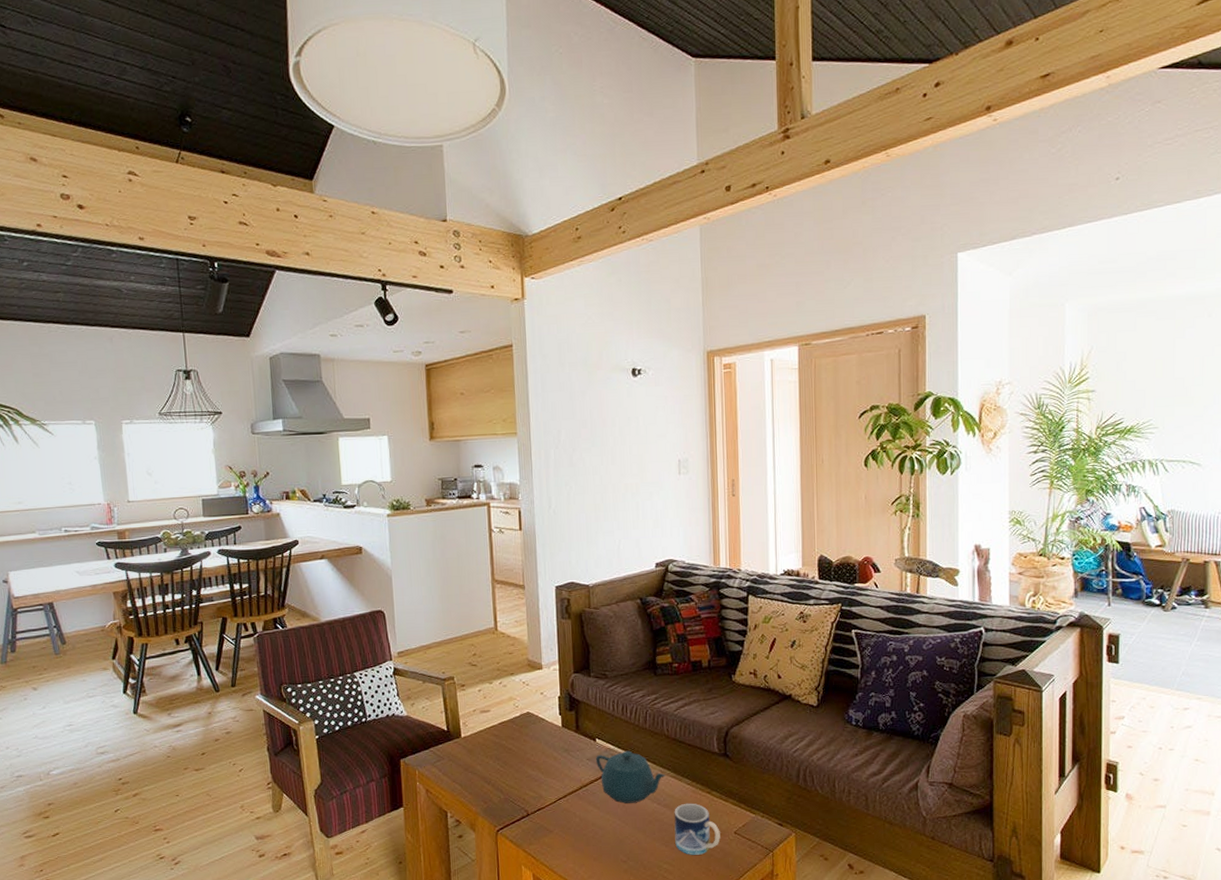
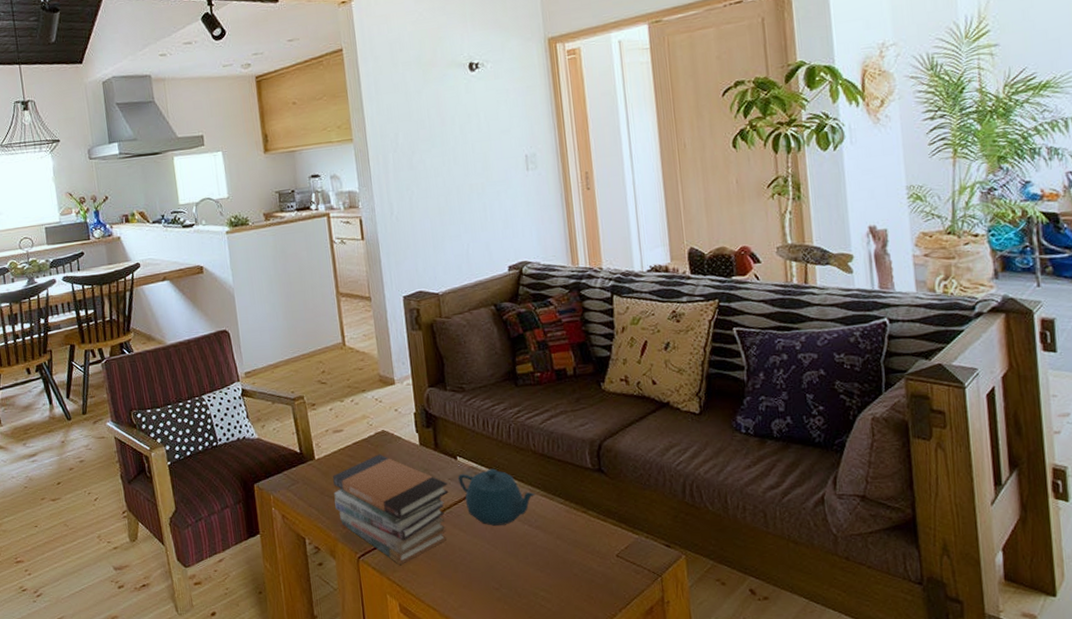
book stack: none [477,734,586,838] -> present [333,454,448,565]
mug: present [674,803,720,855] -> none [547,524,601,581]

